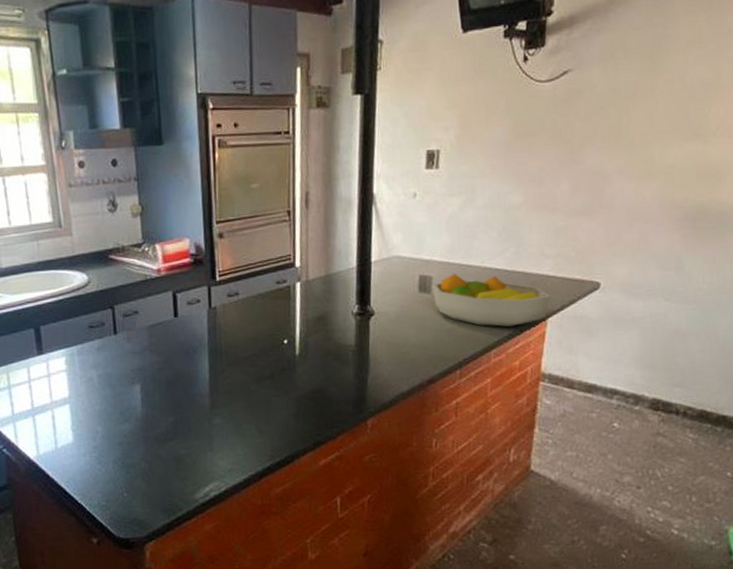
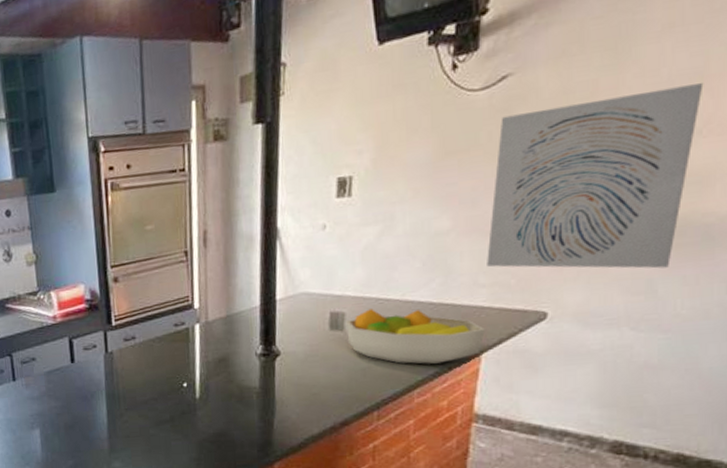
wall art: none [552,93,717,248] -> present [487,83,704,269]

